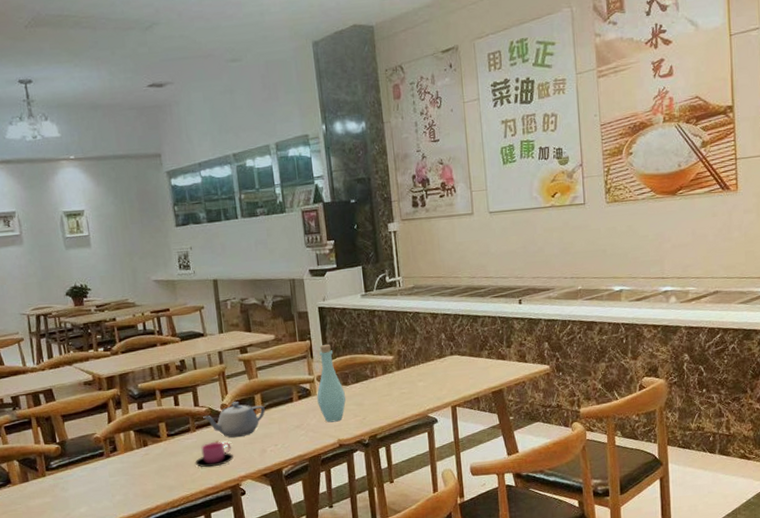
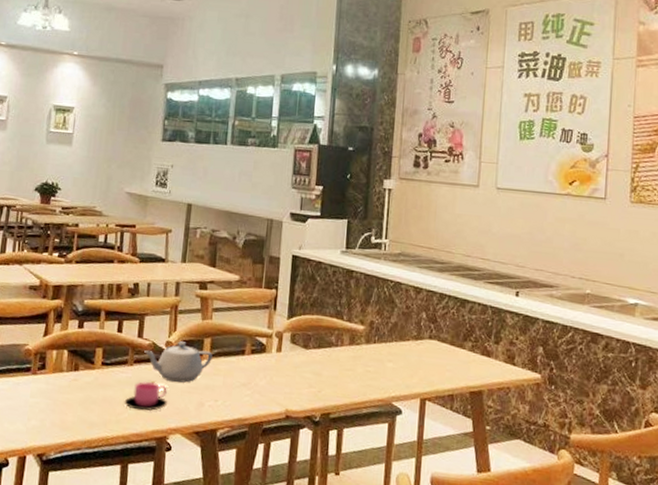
bottle: present [317,344,346,423] -> none [271,297,304,389]

